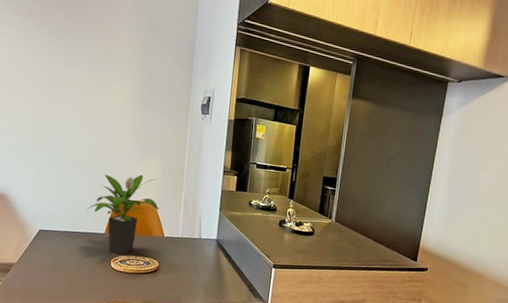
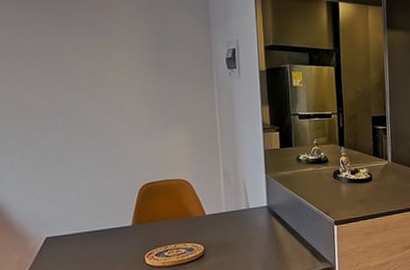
potted plant: present [86,174,159,255] -> none [104,148,195,247]

